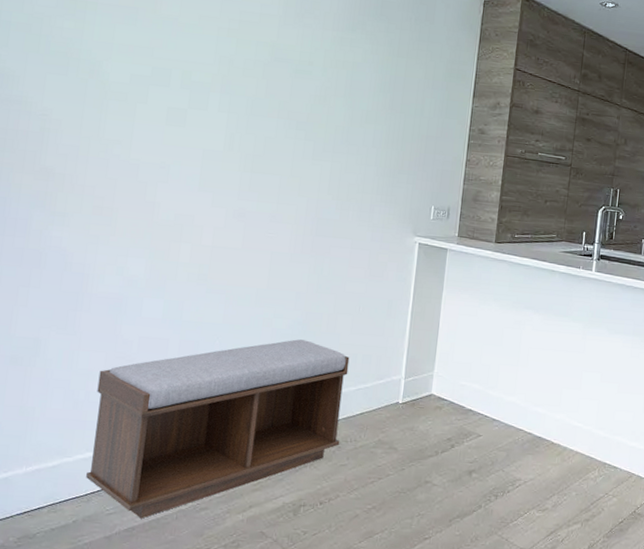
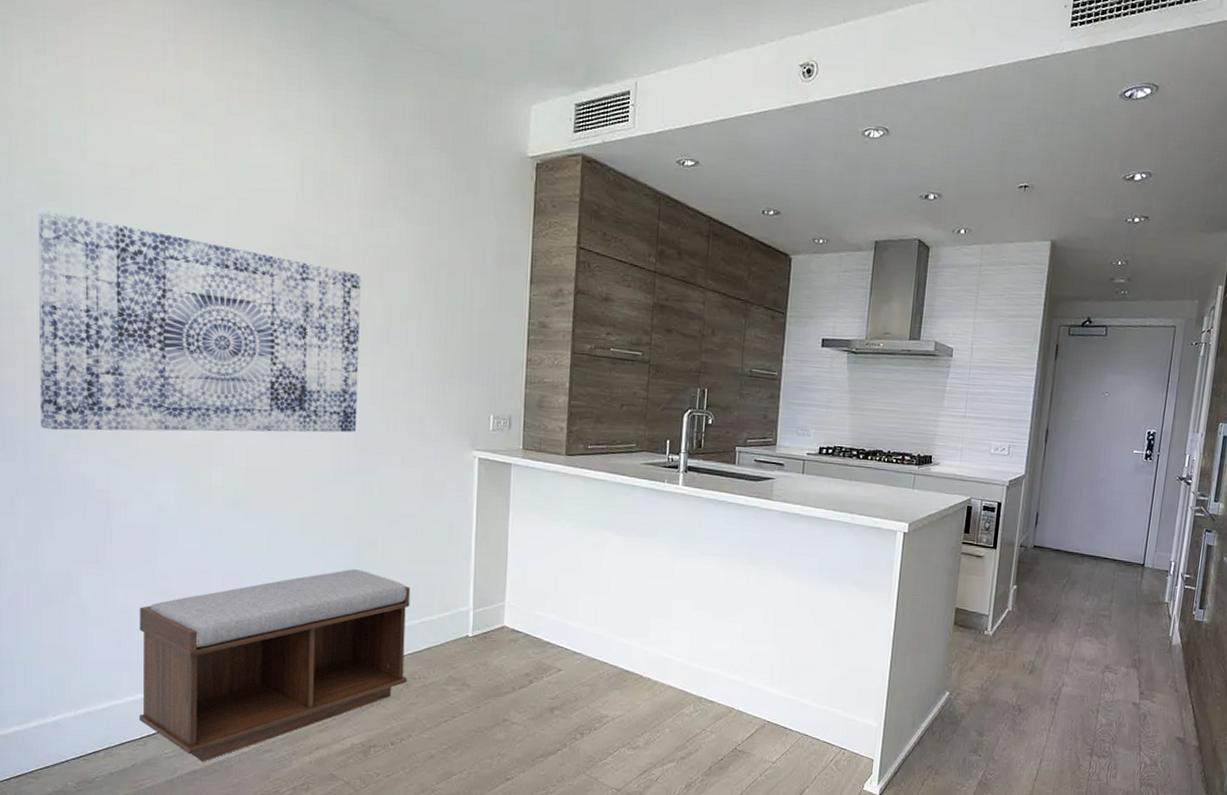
wall art: none [30,22,329,218] -> present [38,210,361,433]

